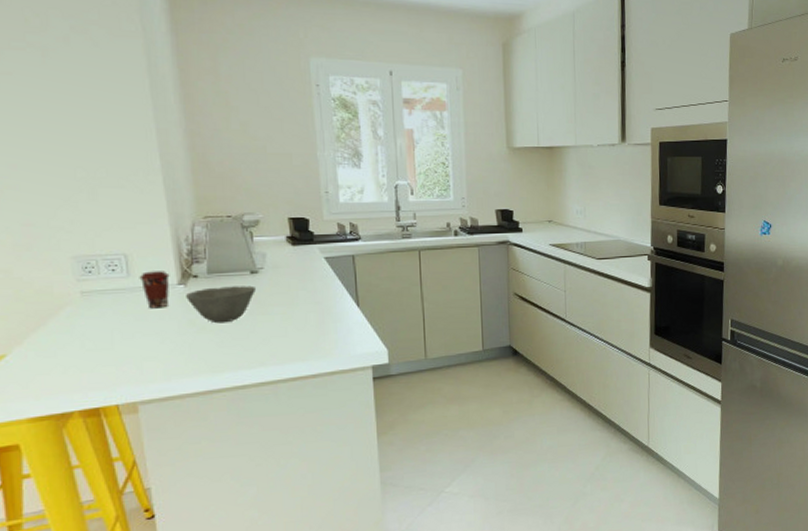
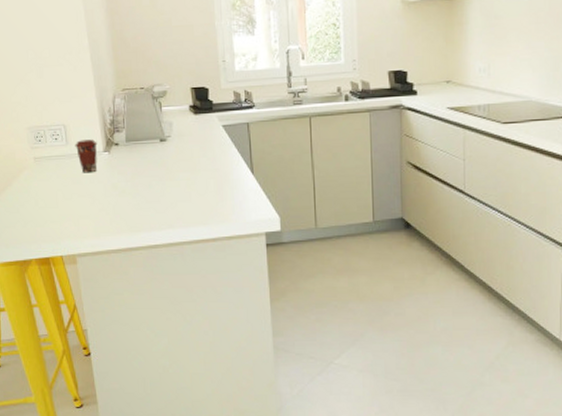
bowl: present [185,285,256,324] -> none [109,153,164,188]

